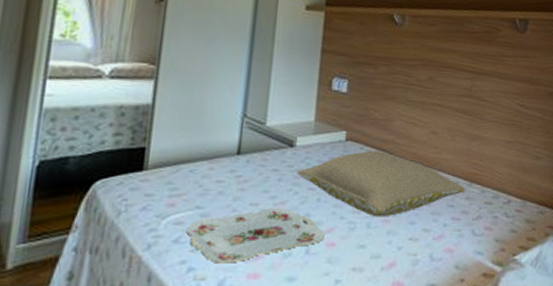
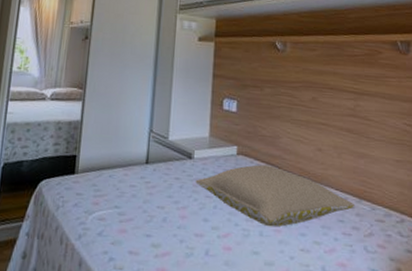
serving tray: present [186,208,325,264] -> none [107,211,222,257]

